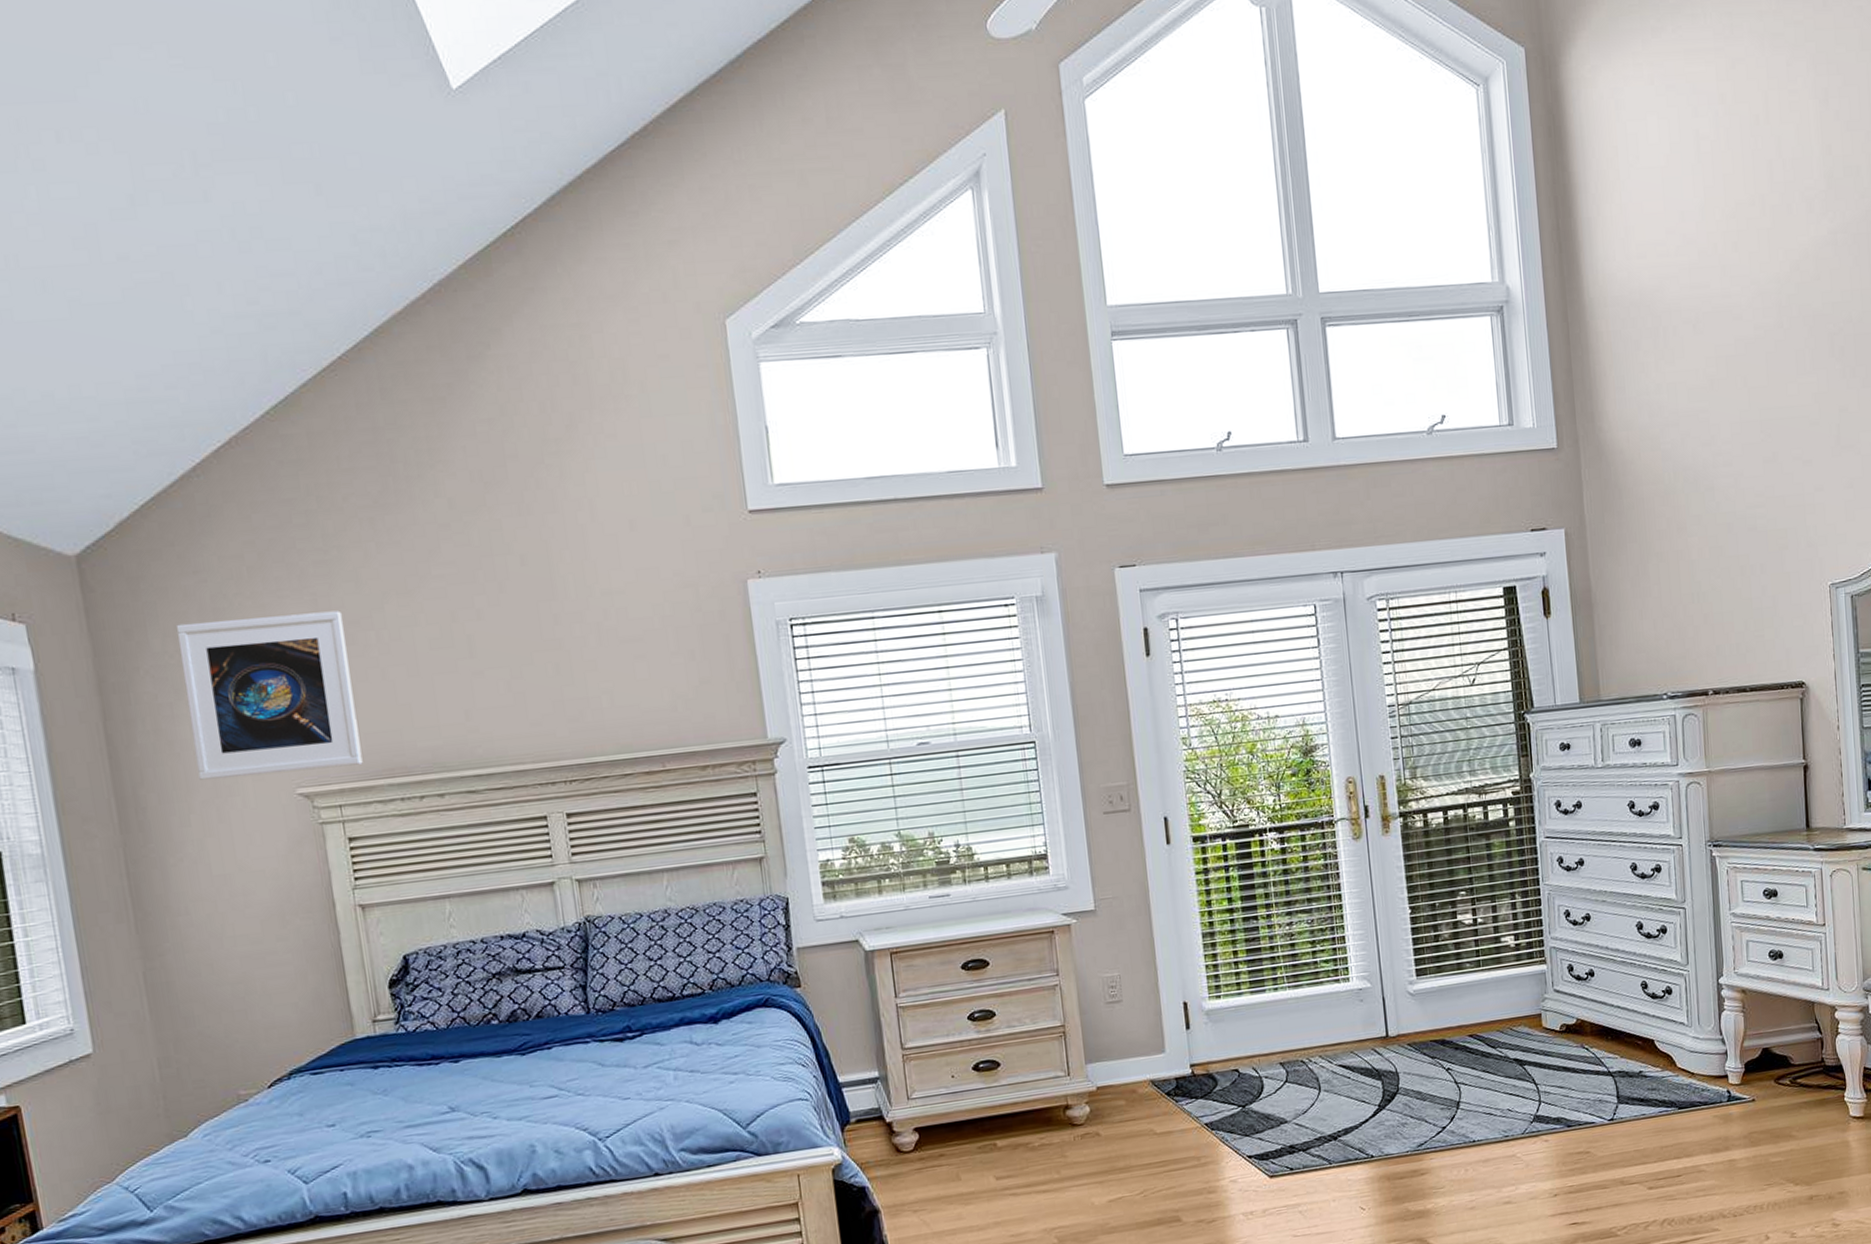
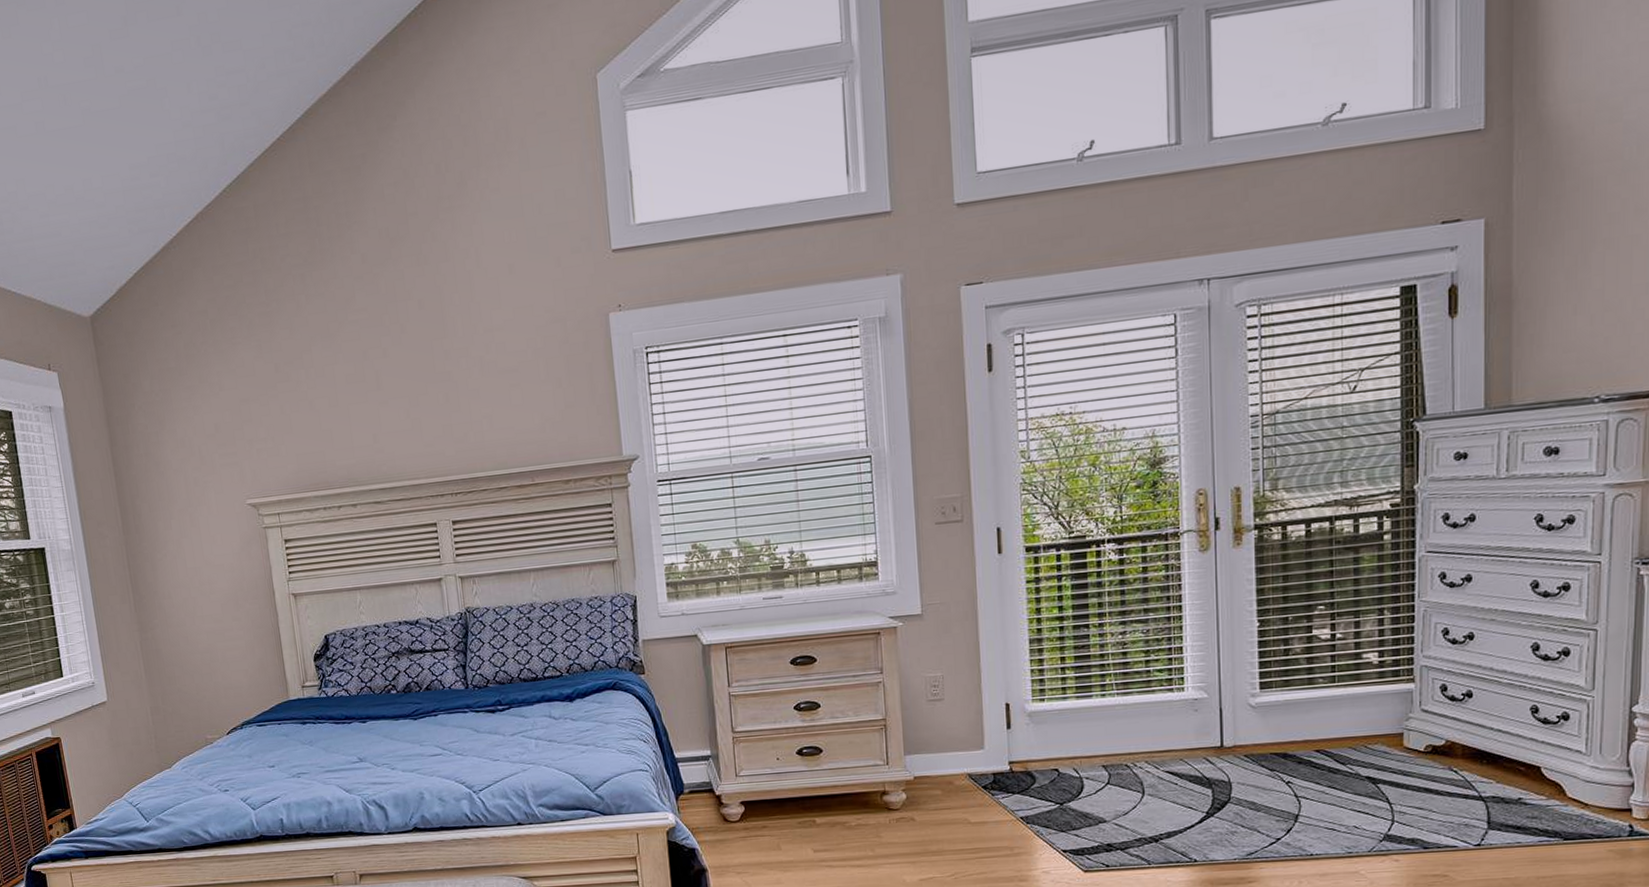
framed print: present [175,610,363,780] -> none [160,353,295,493]

